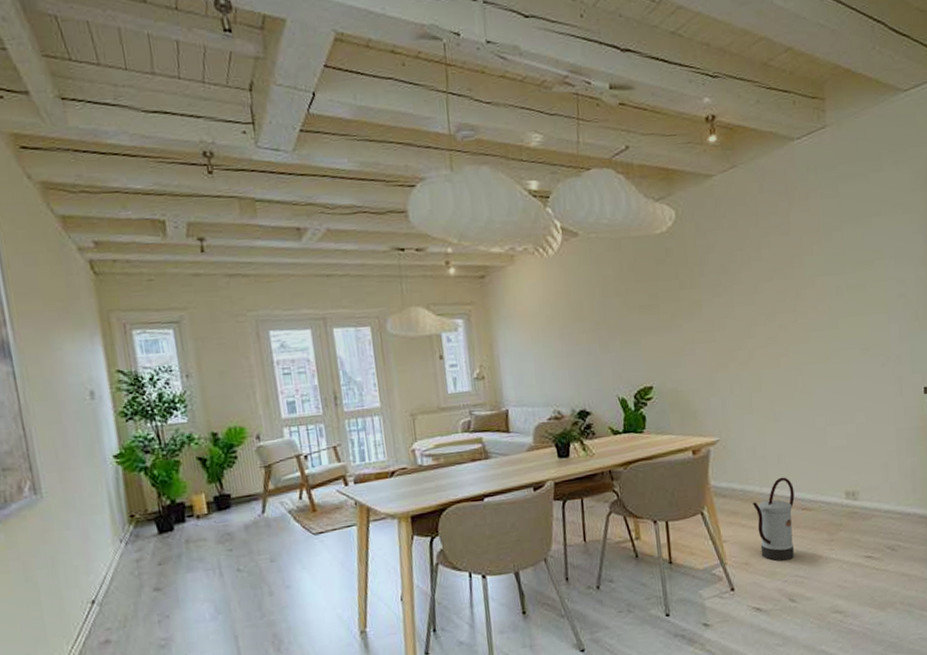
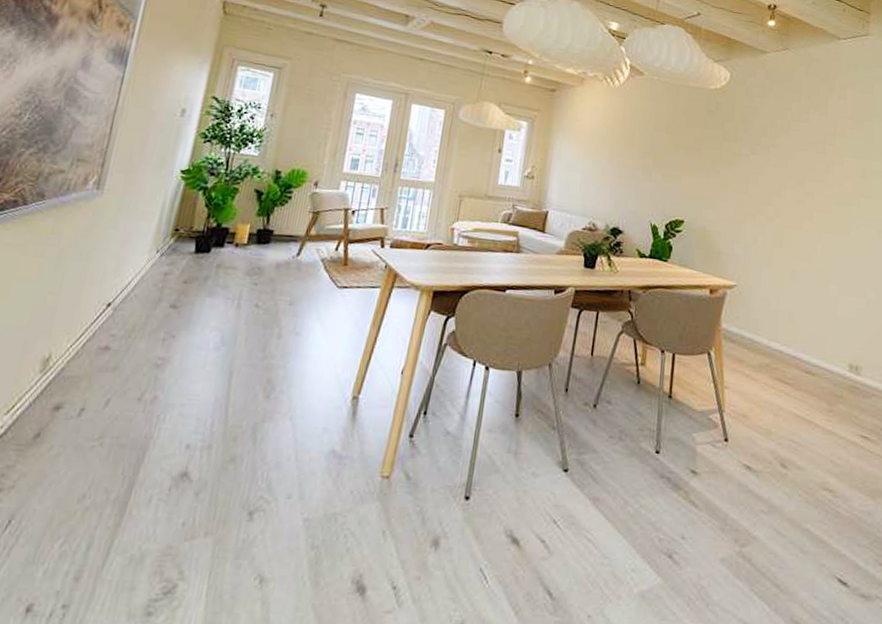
watering can: present [753,477,795,561] -> none [759,335,800,422]

